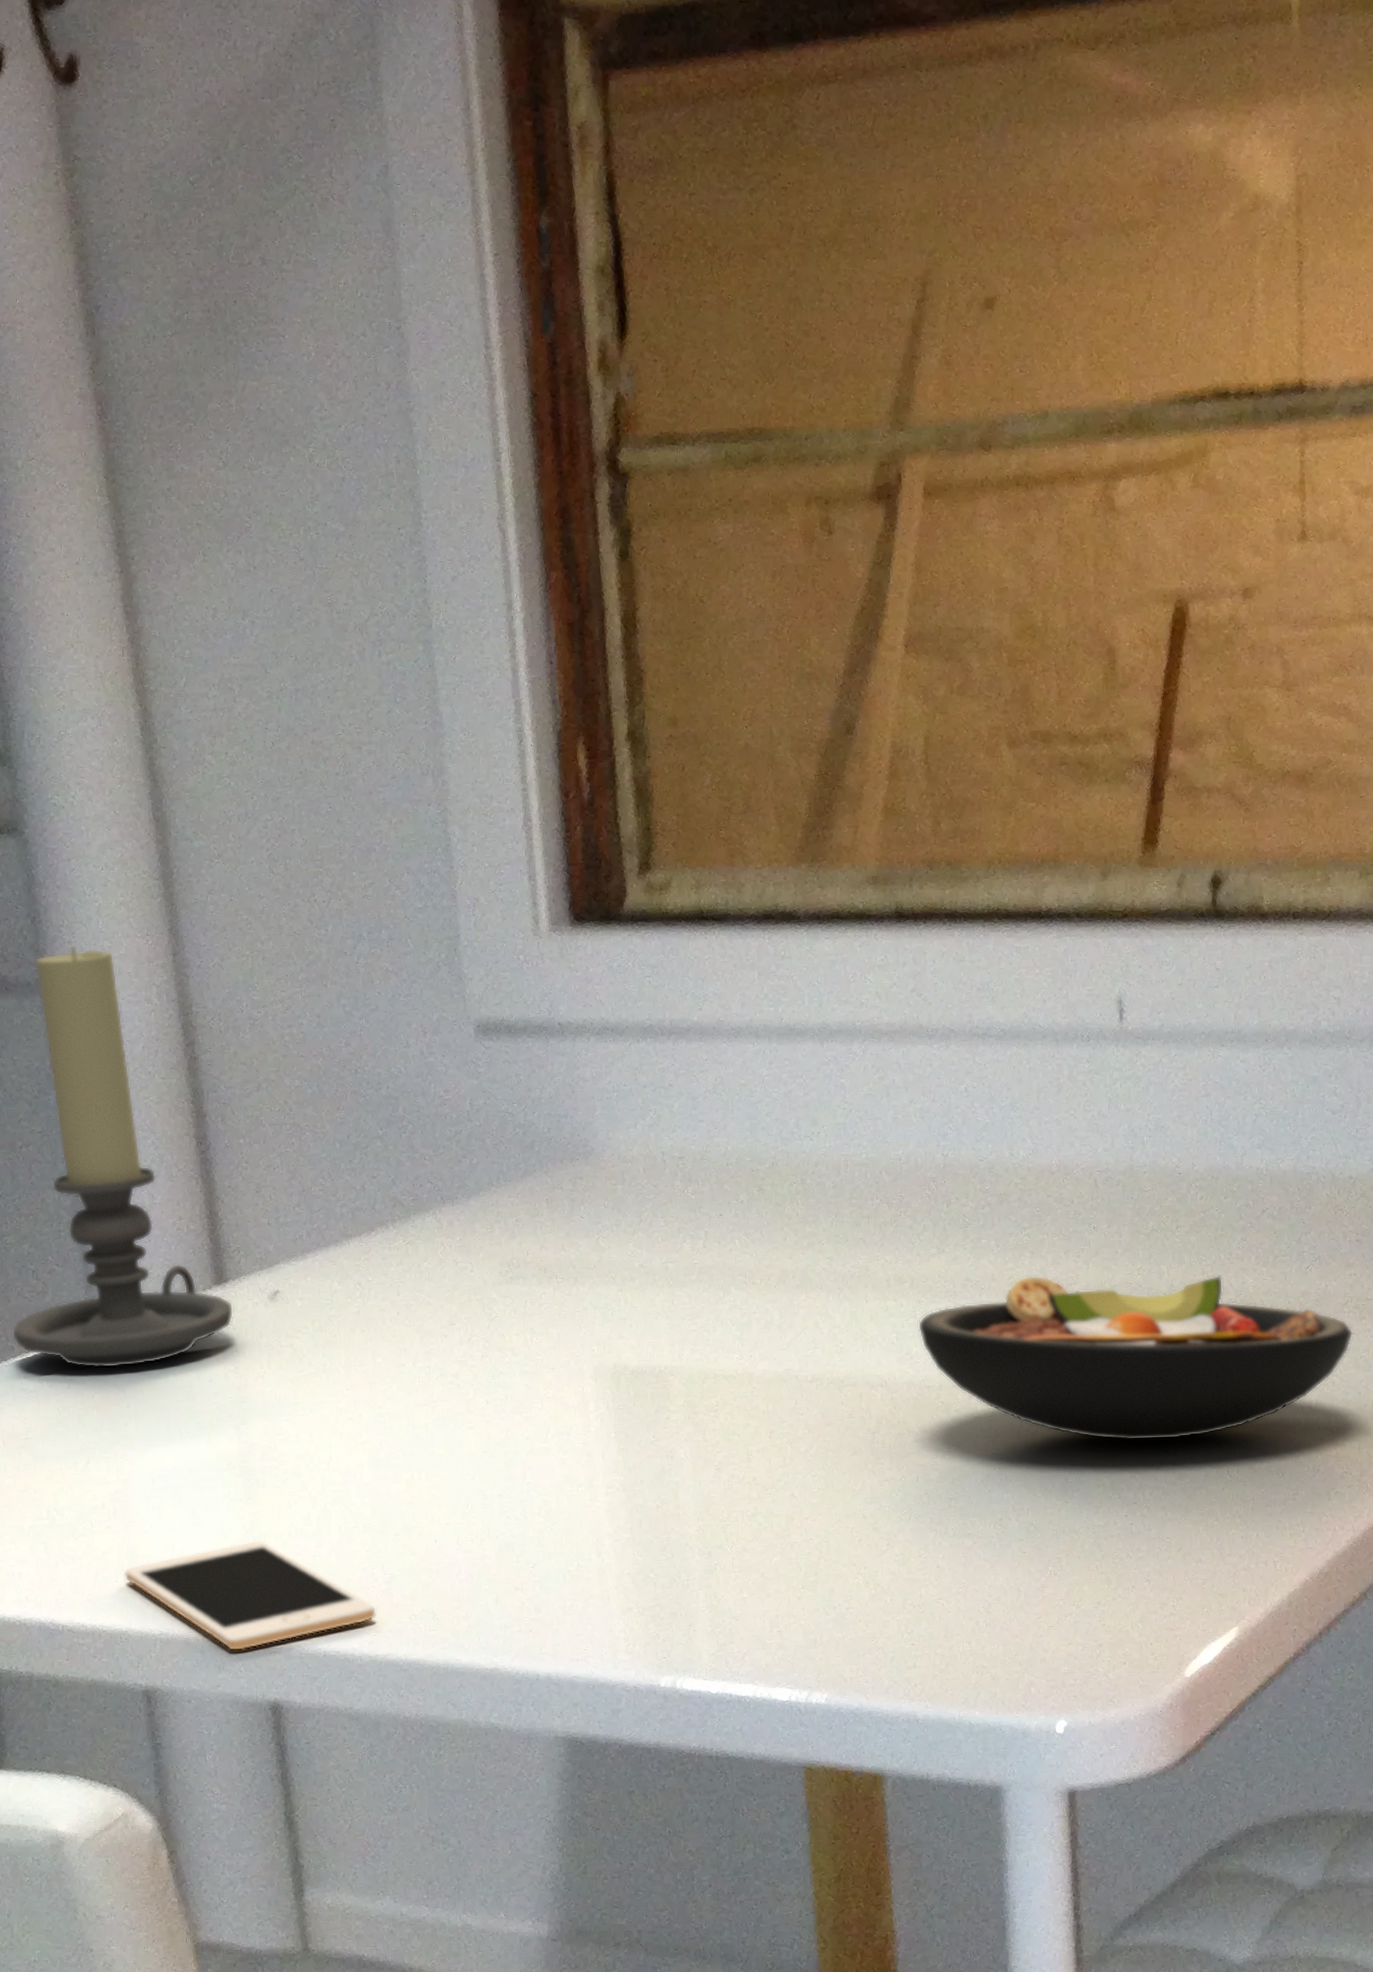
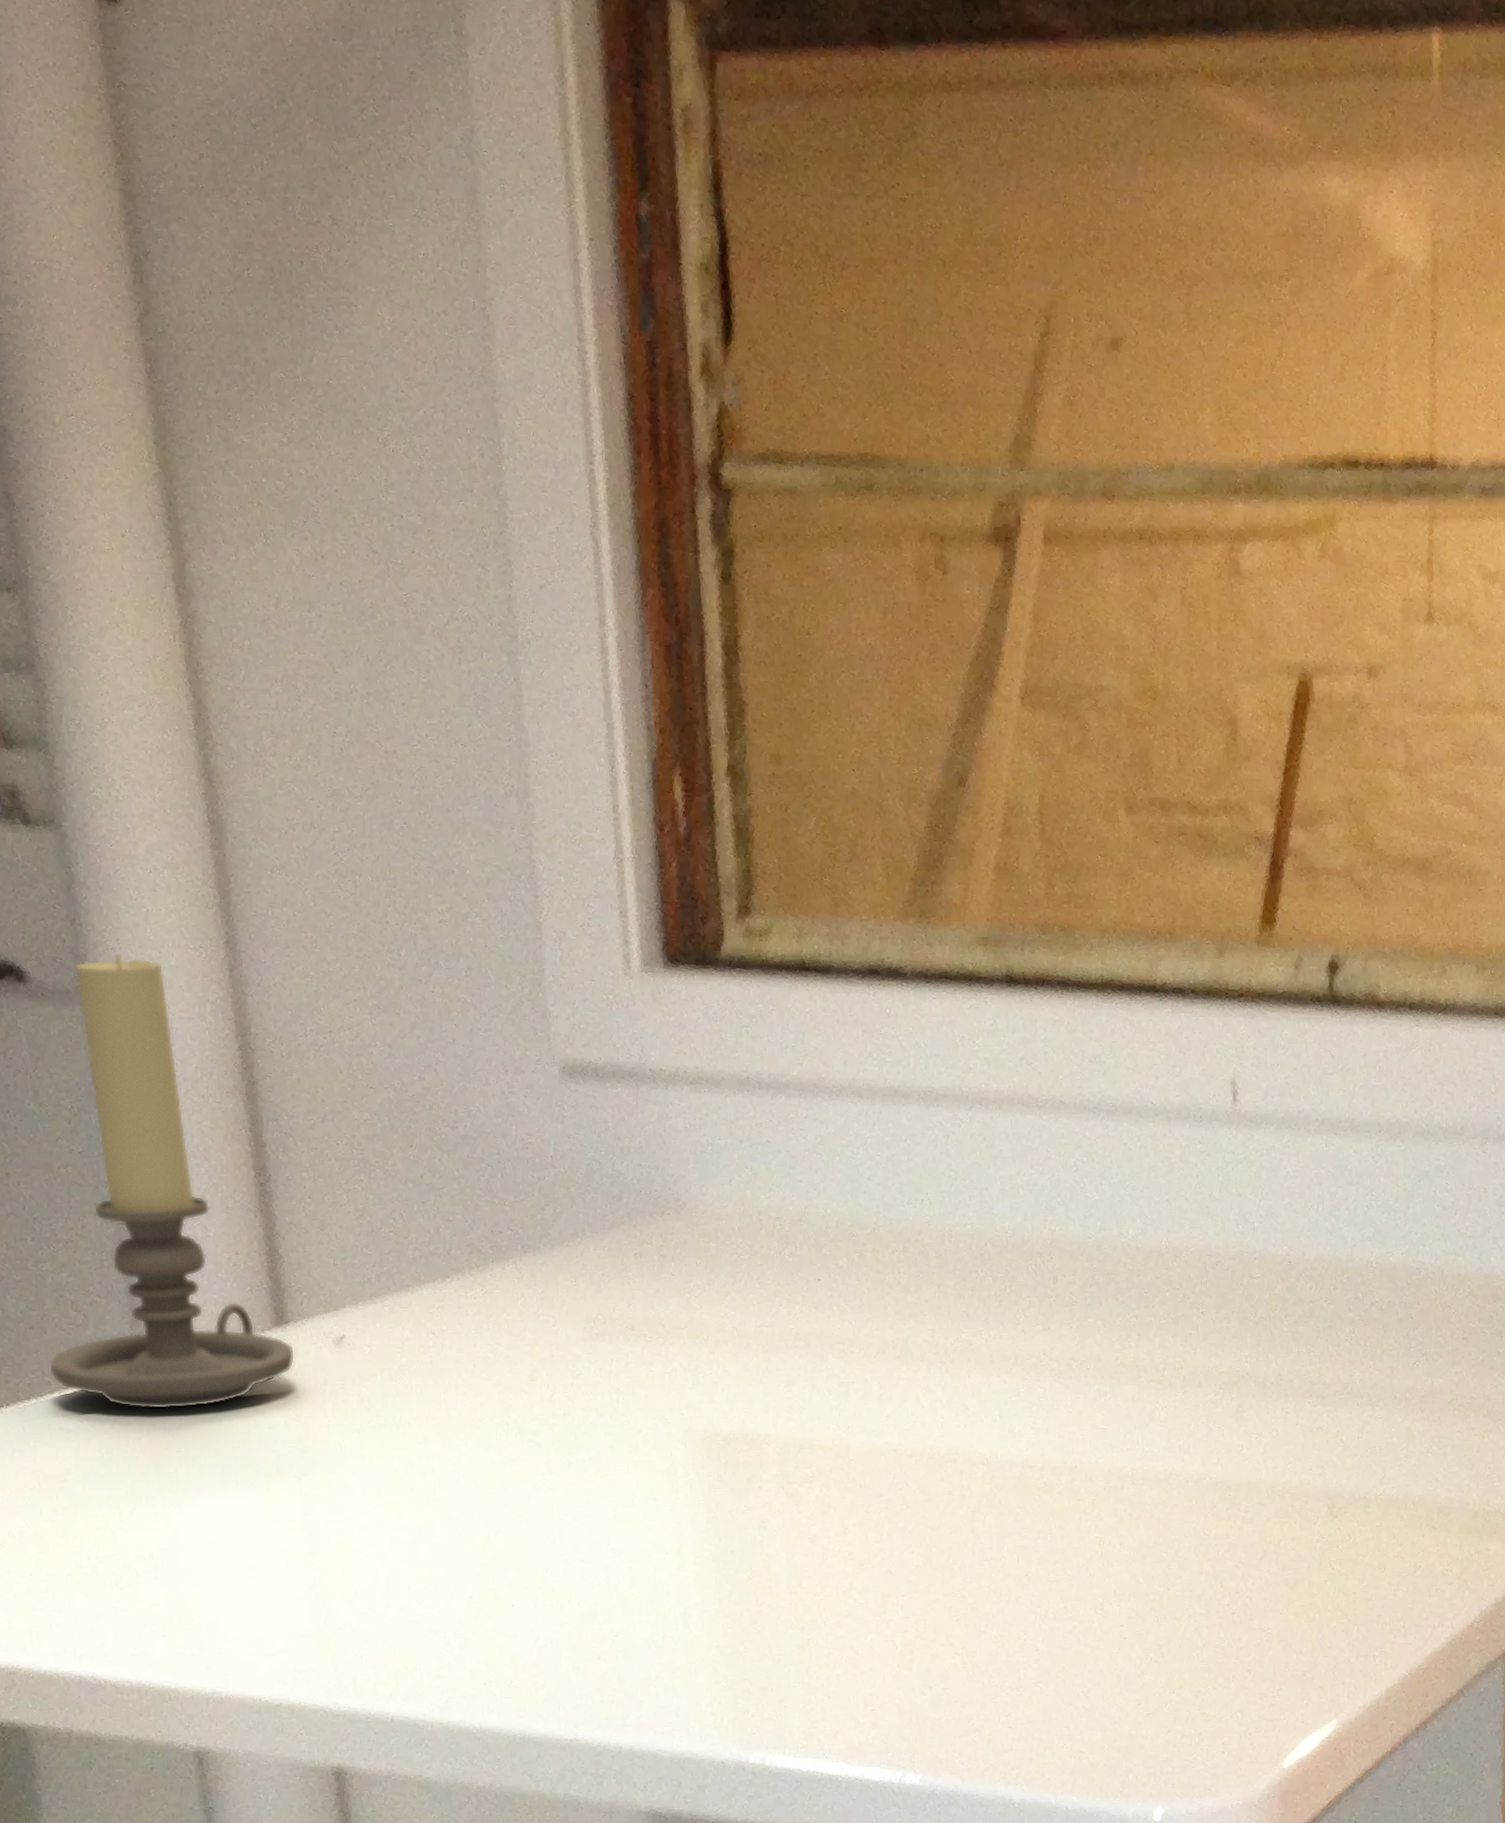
cell phone: present [124,1540,377,1652] -> none [173,1597,449,1714]
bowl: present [917,1275,1354,1442] -> none [1021,1358,1458,1531]

